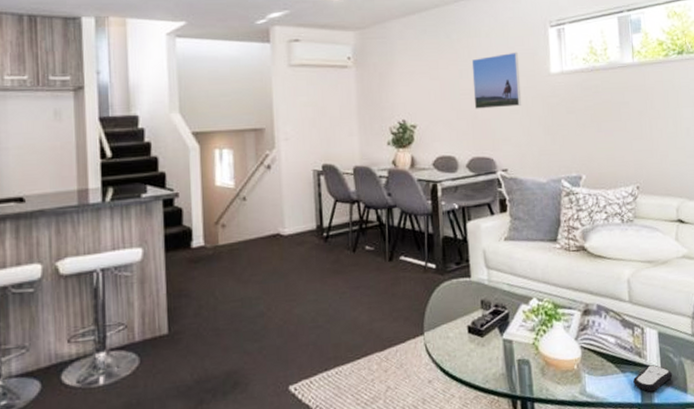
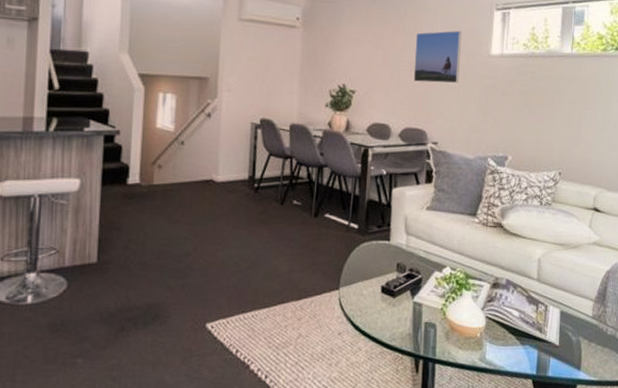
remote control: present [633,365,673,392] -> none [531,341,569,366]

